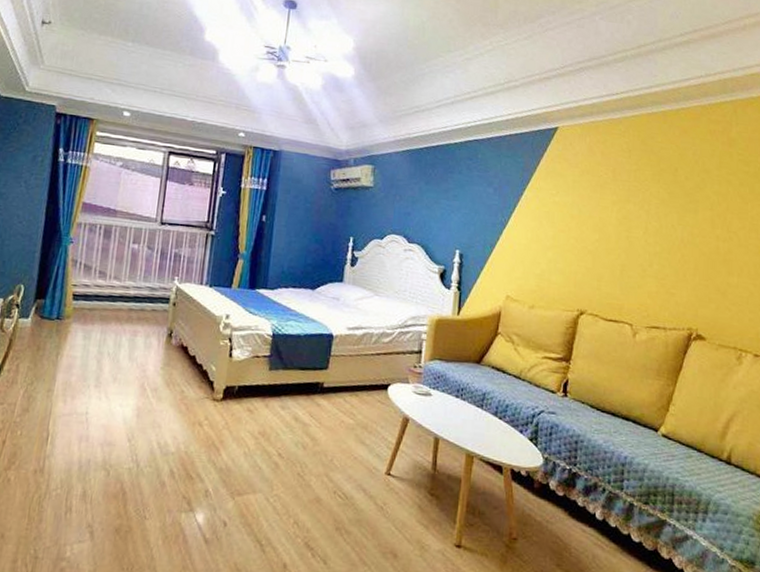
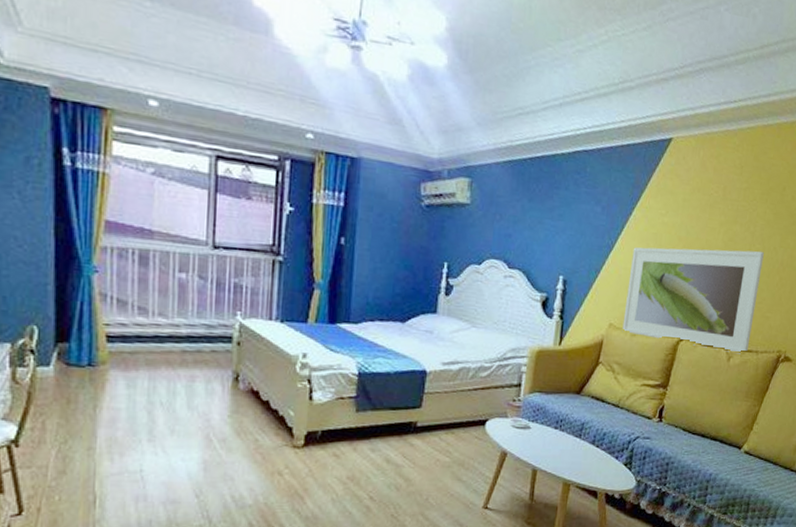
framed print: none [519,224,662,330] -> present [622,247,764,354]

